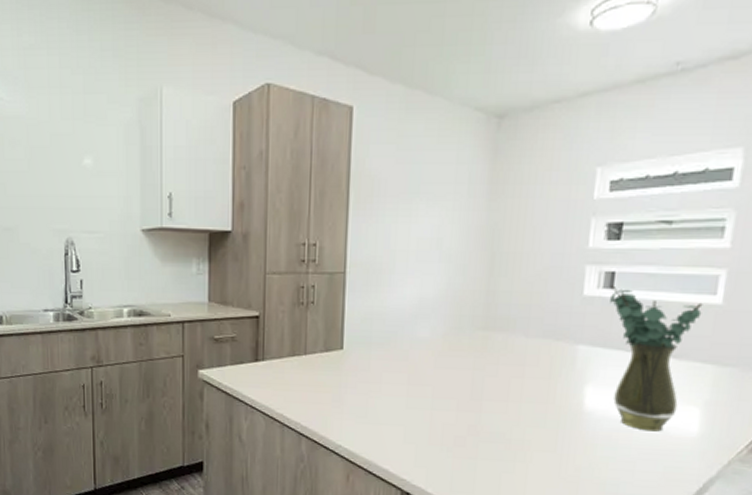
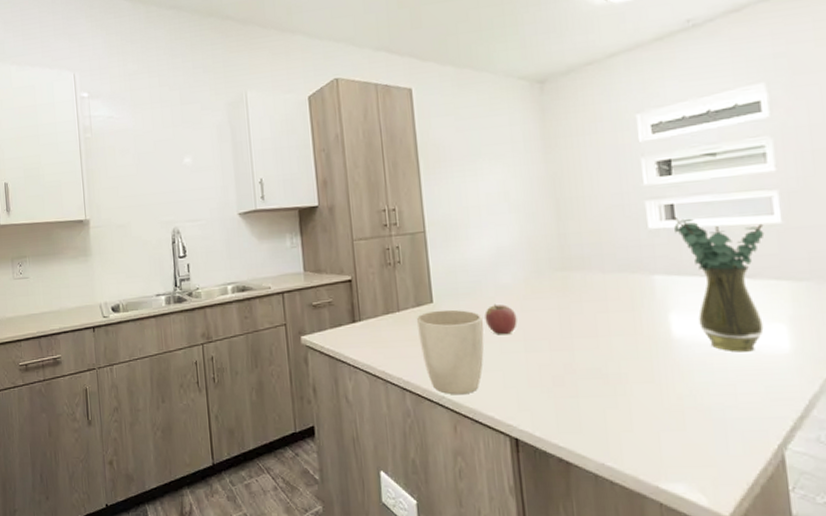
cup: none [322,357,392,446] -> present [416,309,484,395]
apple: none [395,357,429,390] -> present [485,304,517,335]

